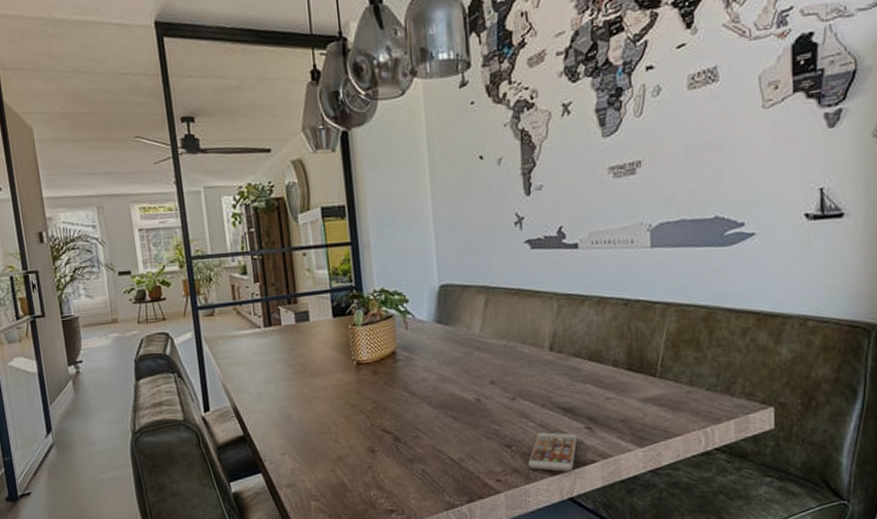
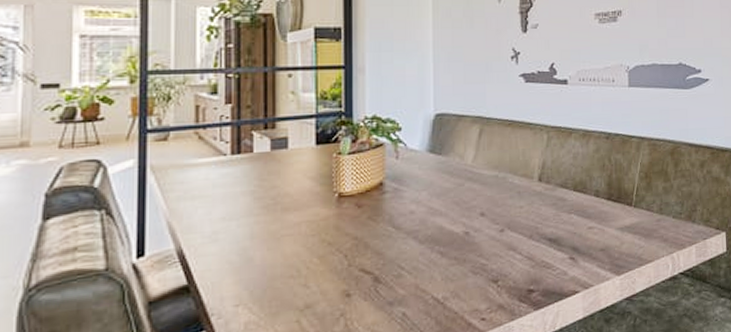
smartphone: present [527,432,578,472] -> none [513,264,562,305]

